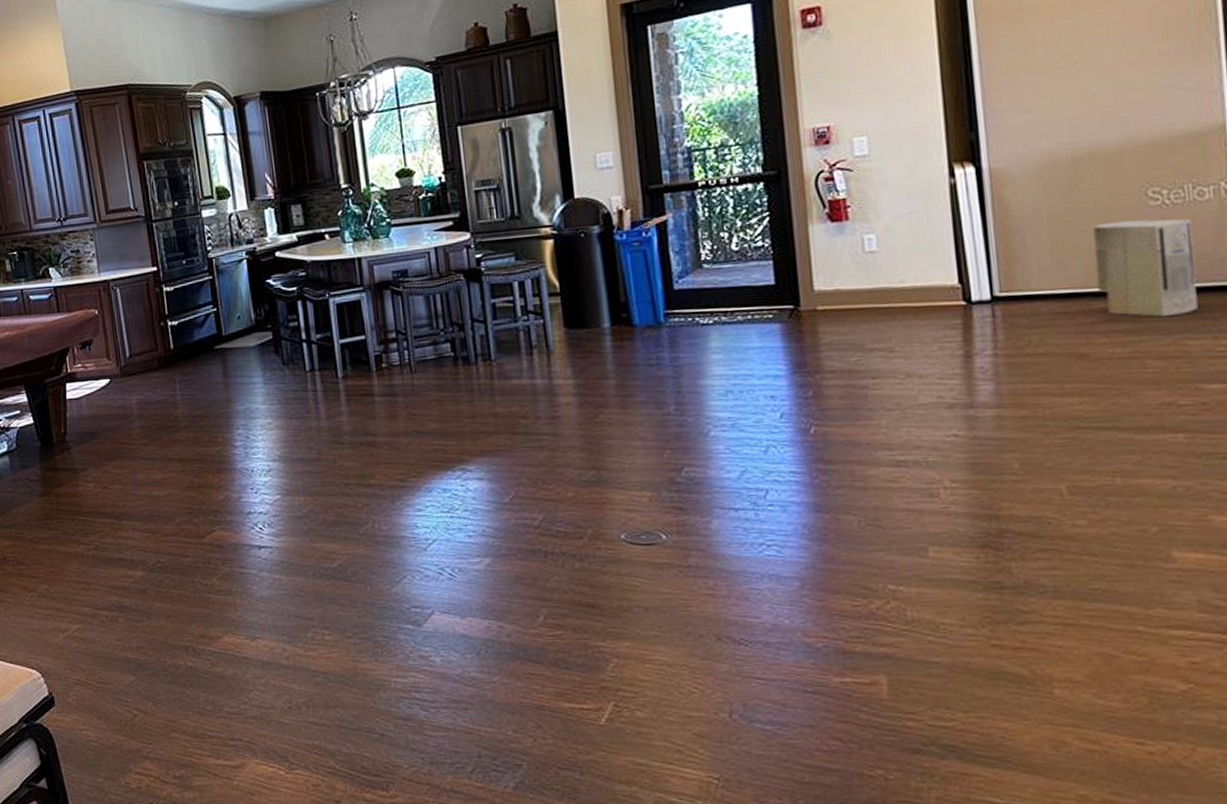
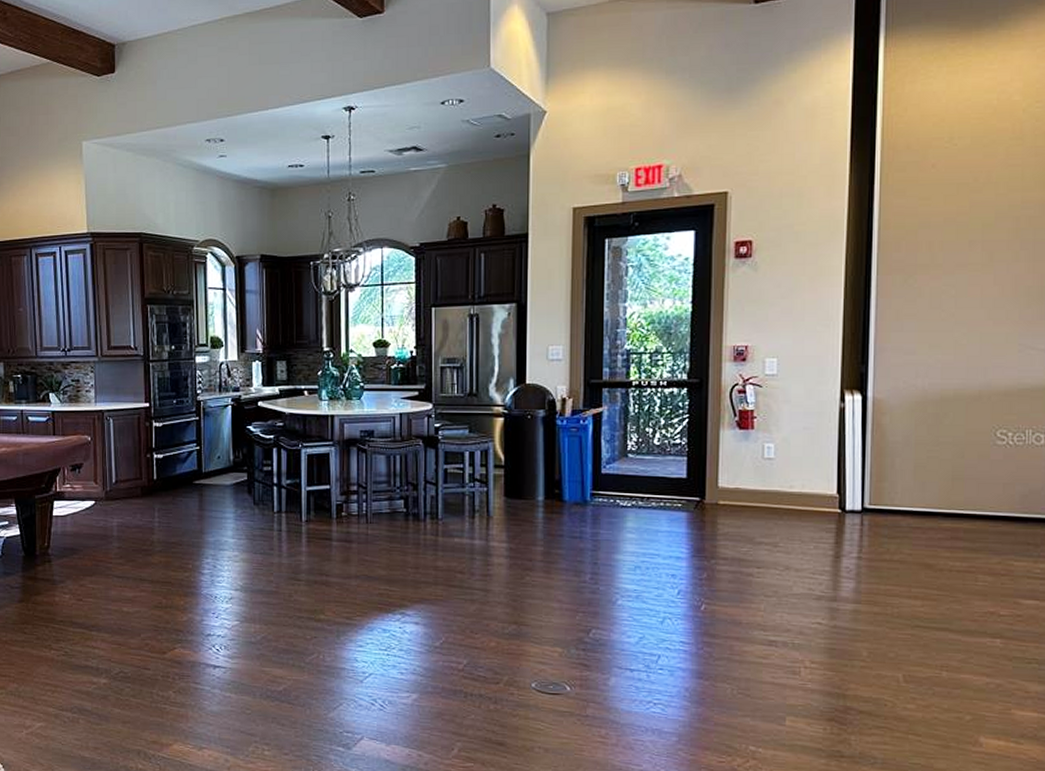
air purifier: present [1093,218,1198,318] -> none [948,455,1027,540]

